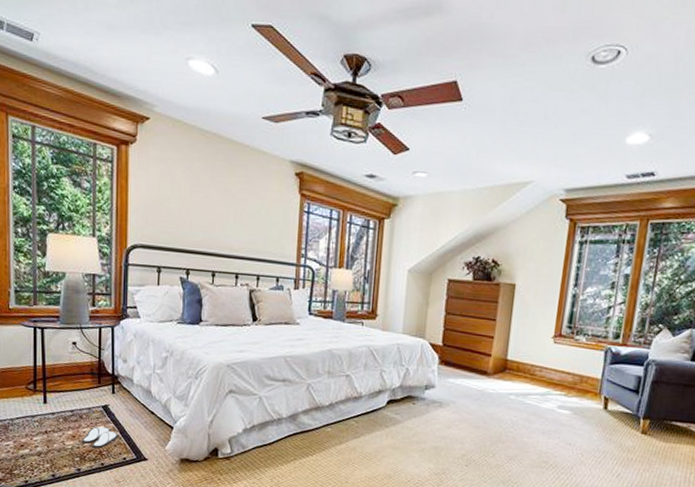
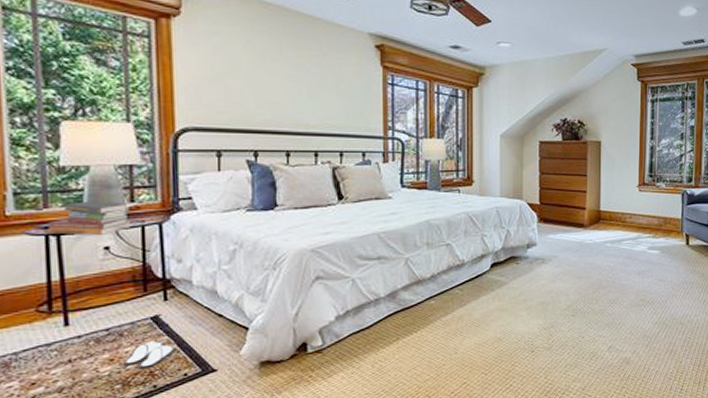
books: none [36,302,92,333] -> present [48,200,132,236]

